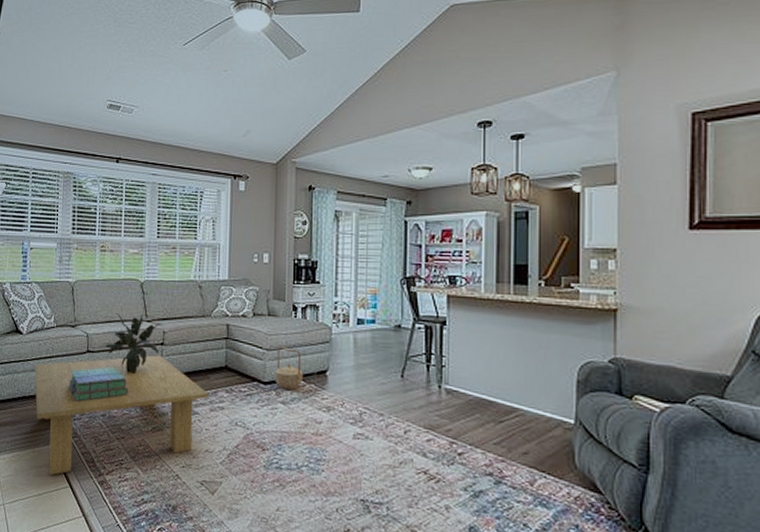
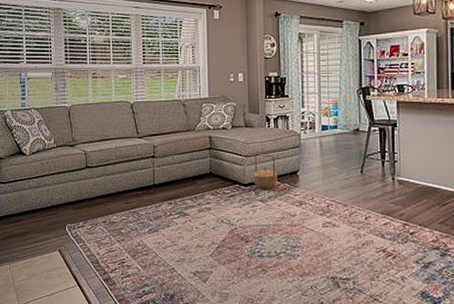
coffee table: present [34,355,209,475] -> none [39,167,197,277]
stack of books: present [68,366,129,402] -> none [71,179,126,212]
potted plant: present [105,313,162,374] -> none [102,132,152,184]

